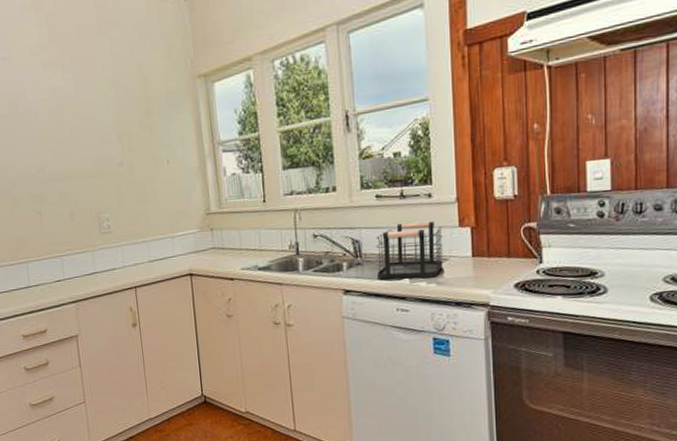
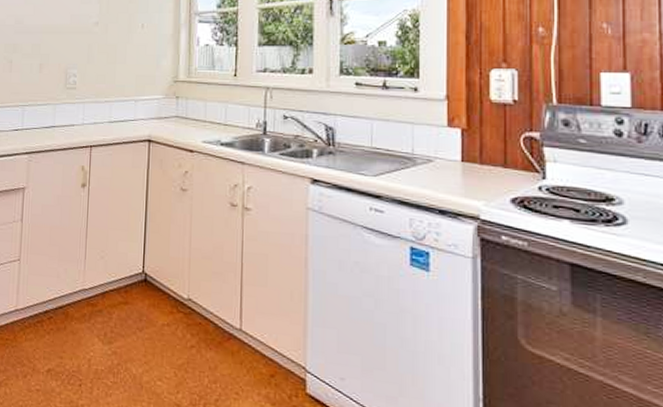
dish rack: present [375,221,444,280] -> none [349,115,428,179]

